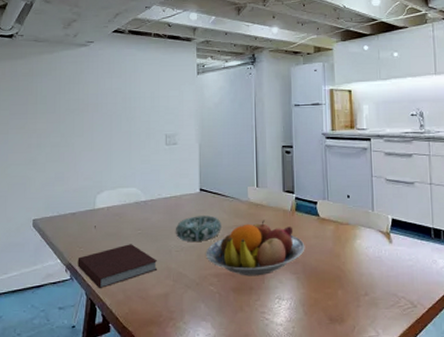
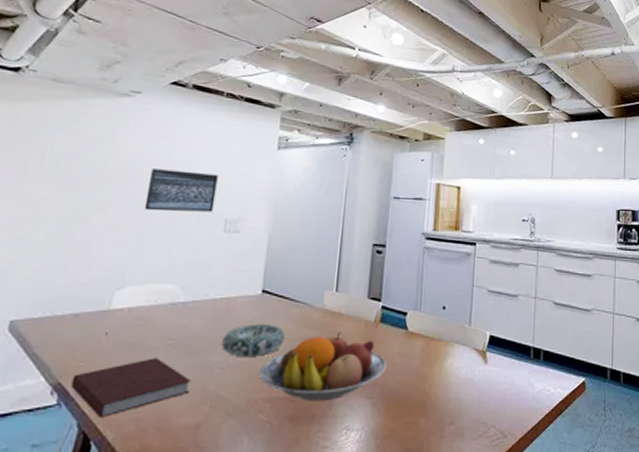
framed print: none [107,99,156,133] -> present [144,169,219,212]

